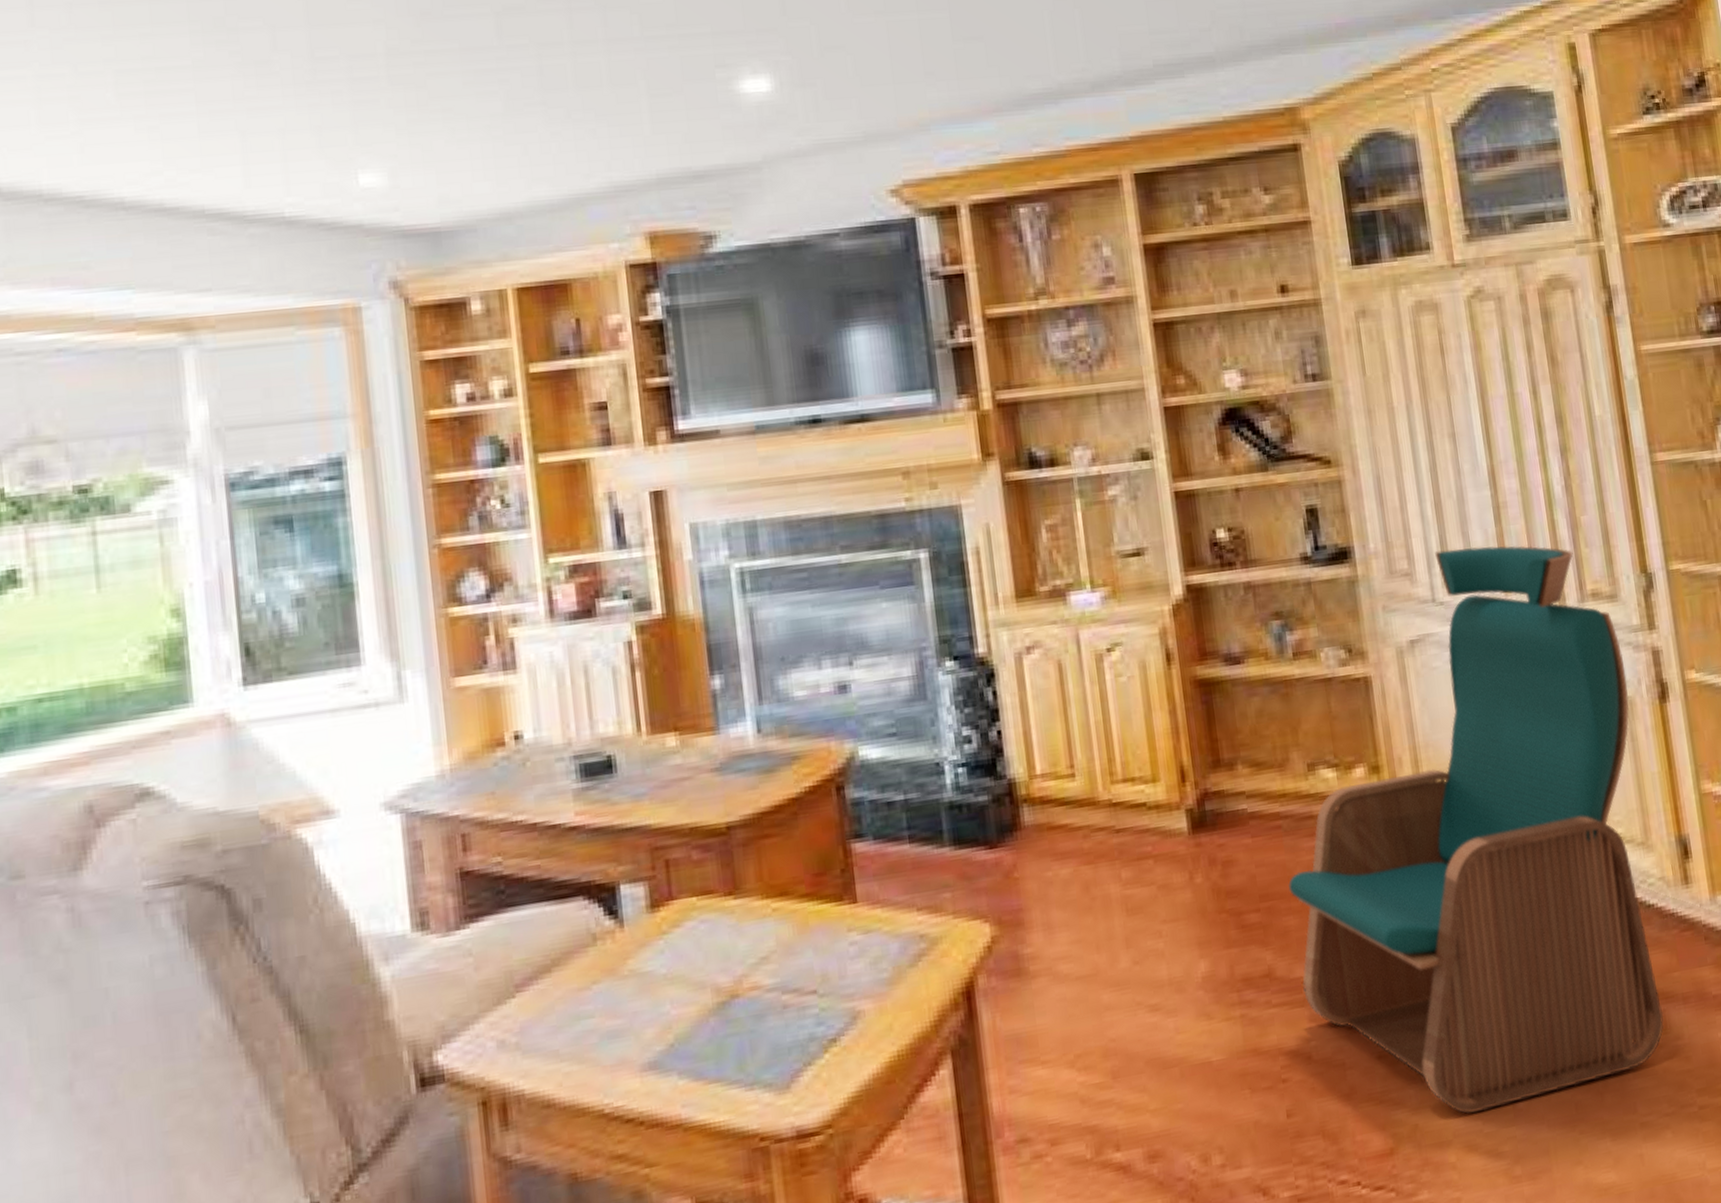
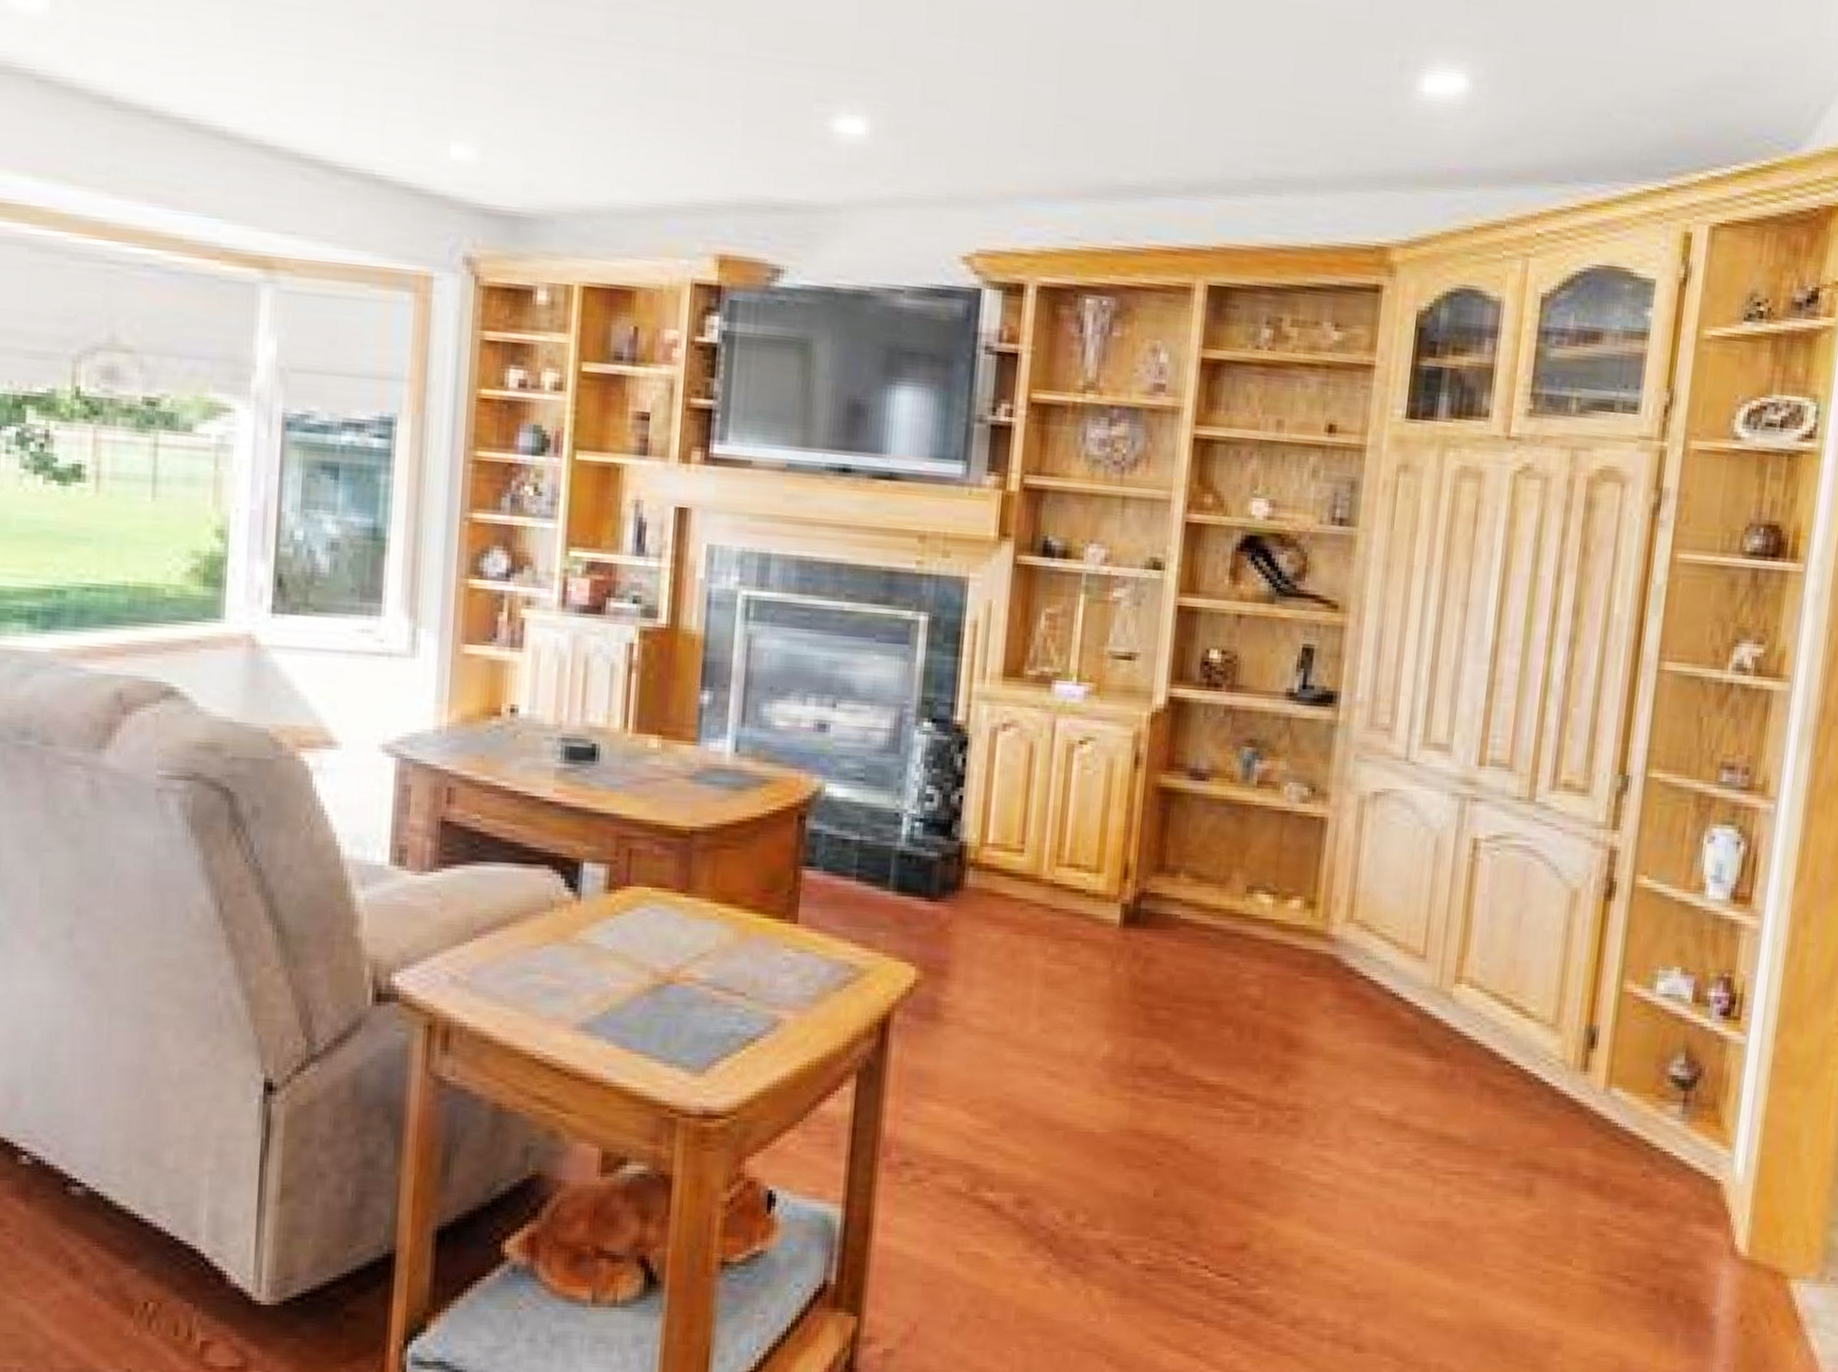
armchair: present [1288,545,1664,1114] -> none [1194,713,1580,1230]

